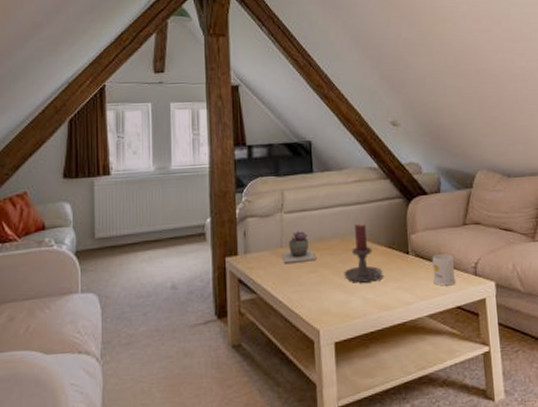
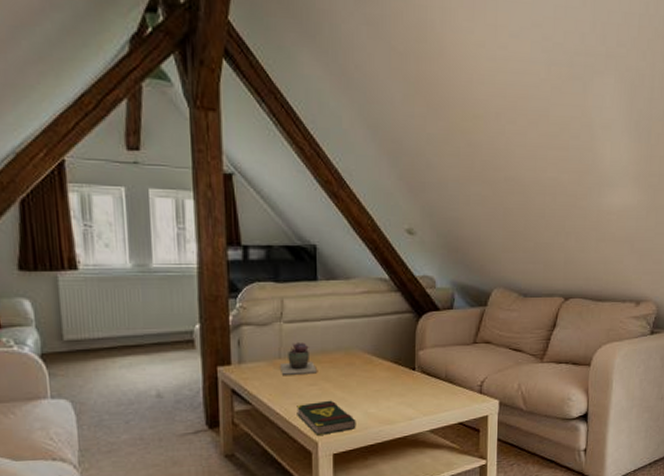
book: none [298,287,356,325] -> present [297,400,356,437]
candle holder: present [344,224,384,283] -> none [346,338,387,397]
mug: present [432,254,456,286] -> none [438,372,461,403]

